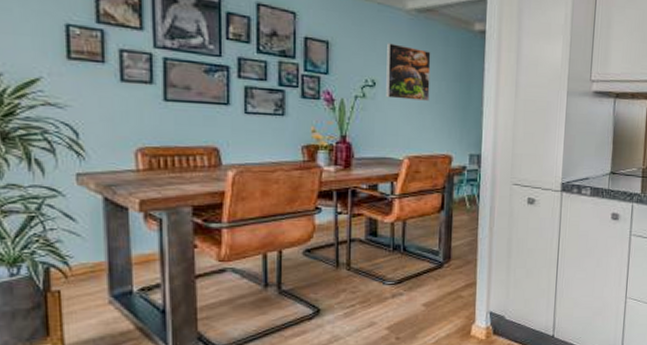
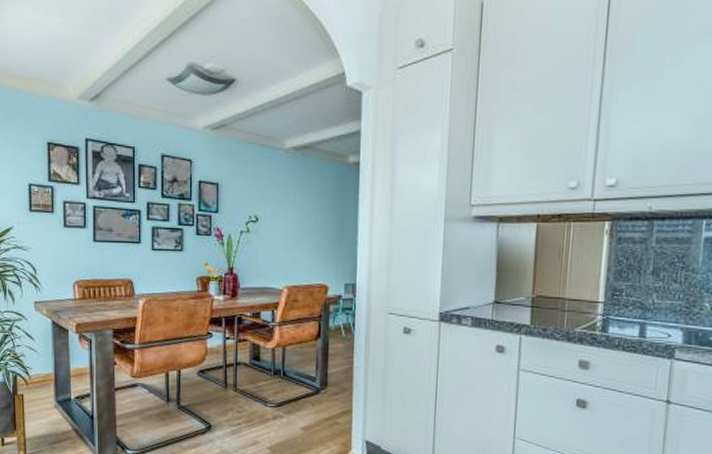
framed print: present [386,43,431,101] -> none [267,181,308,233]

